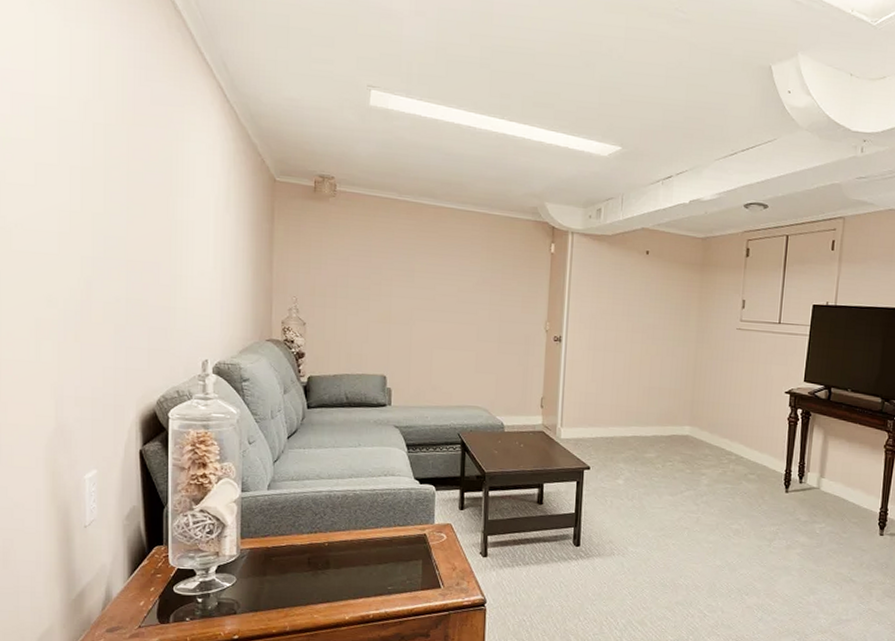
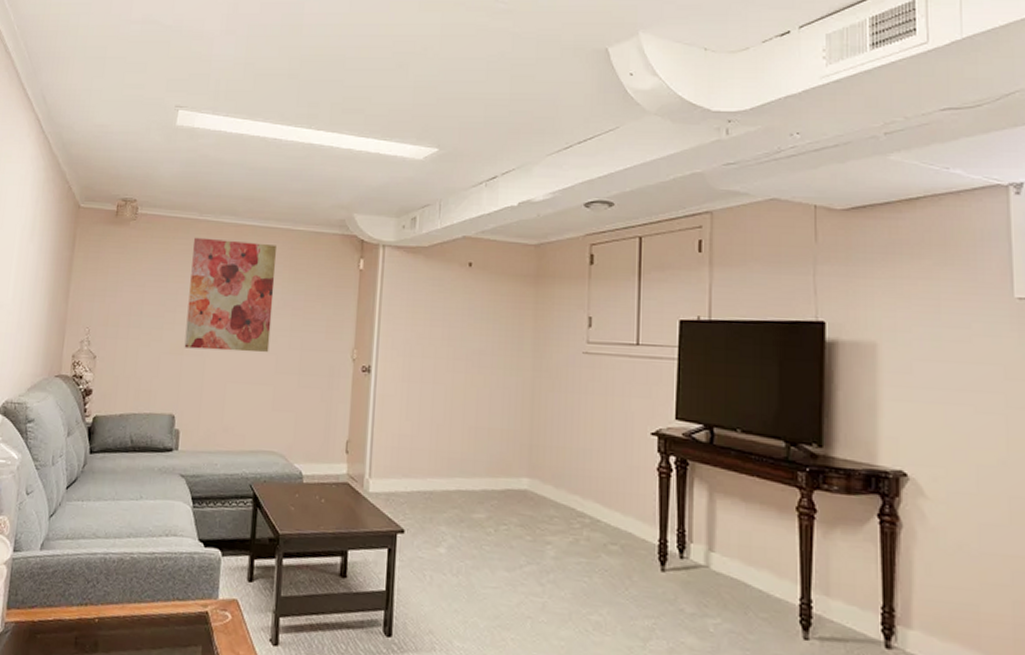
wall art: none [391,216,474,323] -> present [184,237,276,352]

